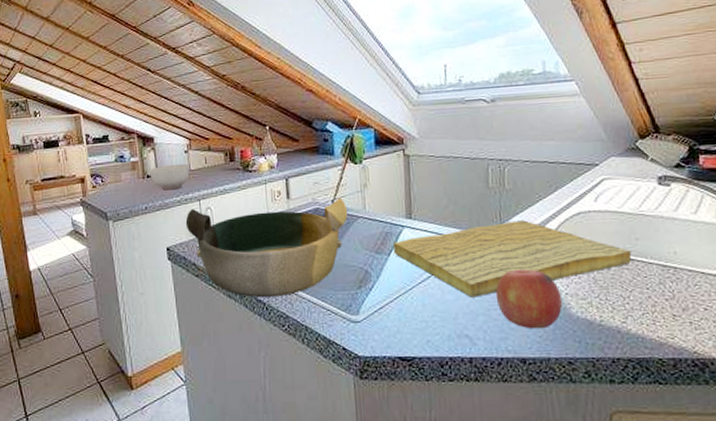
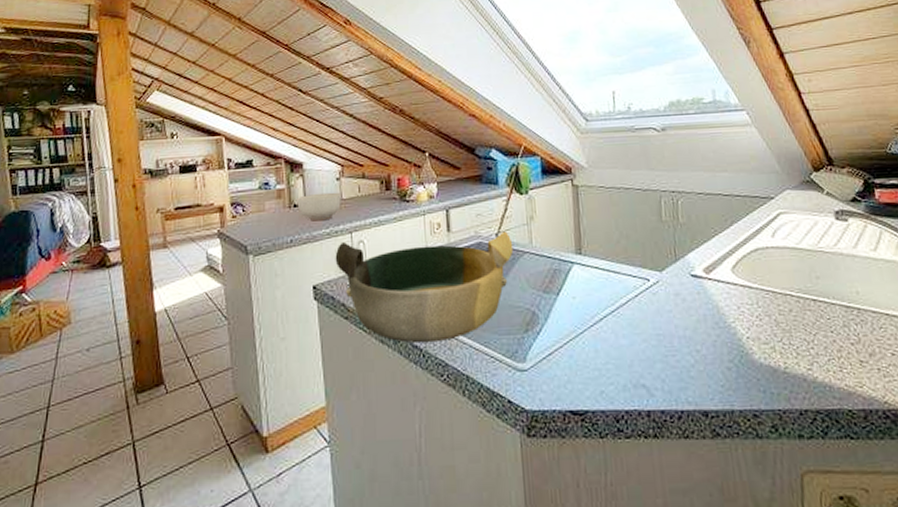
cutting board: present [393,220,632,298] -> none [562,256,814,342]
fruit: present [495,268,562,329] -> none [672,310,744,378]

